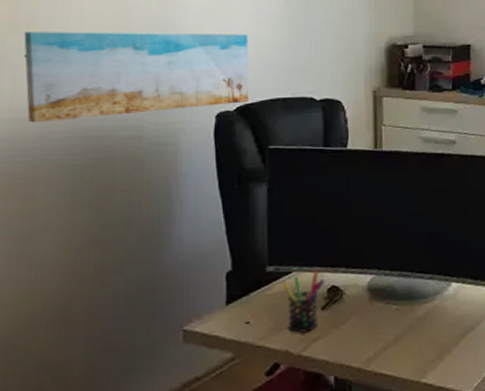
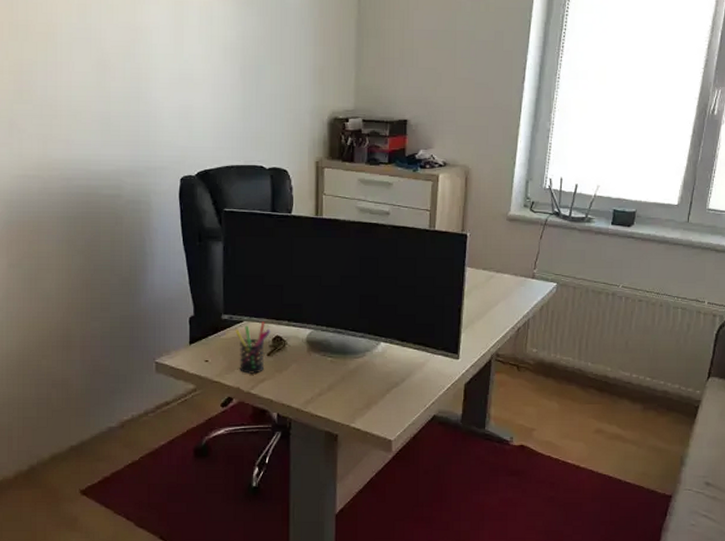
wall art: present [24,32,249,123] -> none [27,99,208,179]

